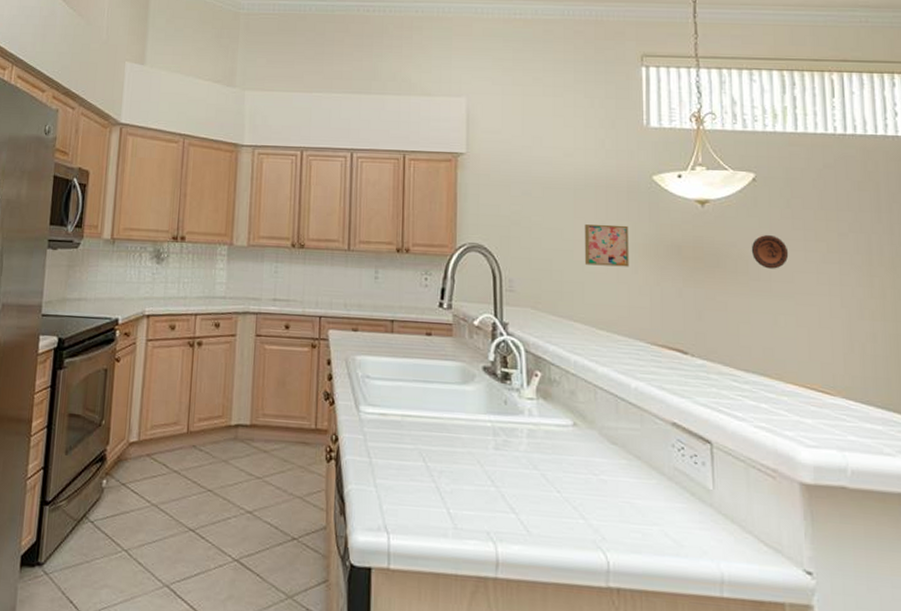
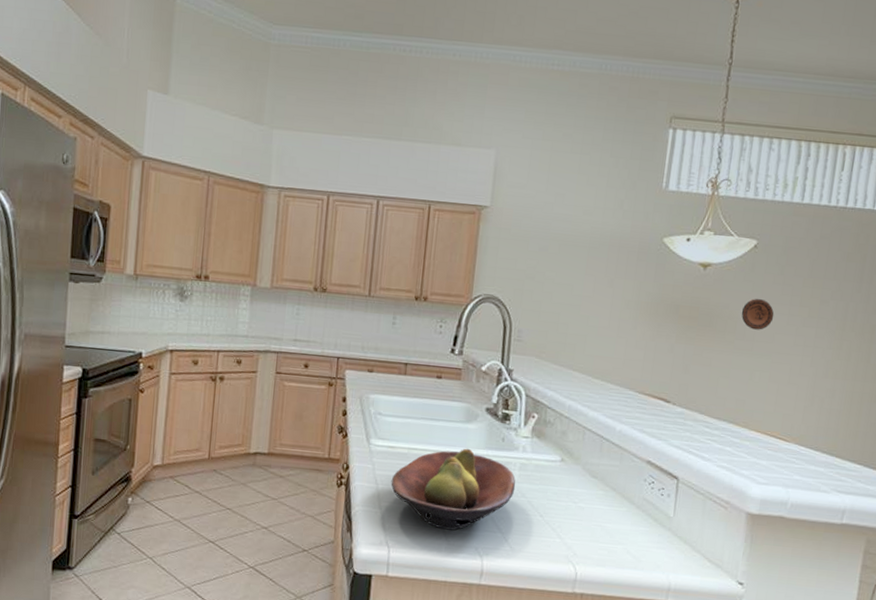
fruit bowl: none [385,413,525,512] -> present [391,448,516,531]
wall art: present [584,224,629,267] -> none [589,281,634,323]

